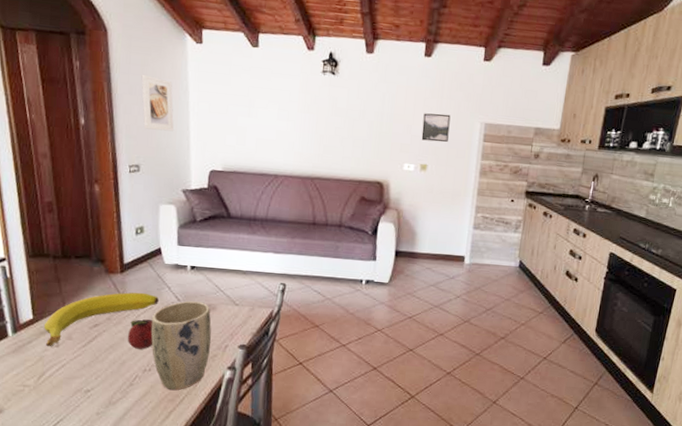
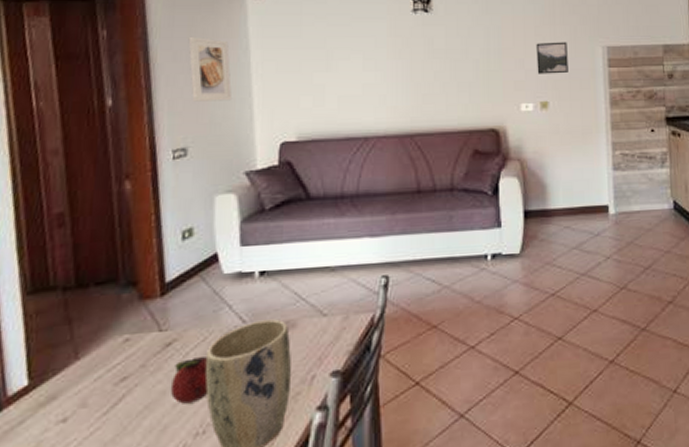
banana: present [43,292,160,346] -> none [44,319,217,423]

